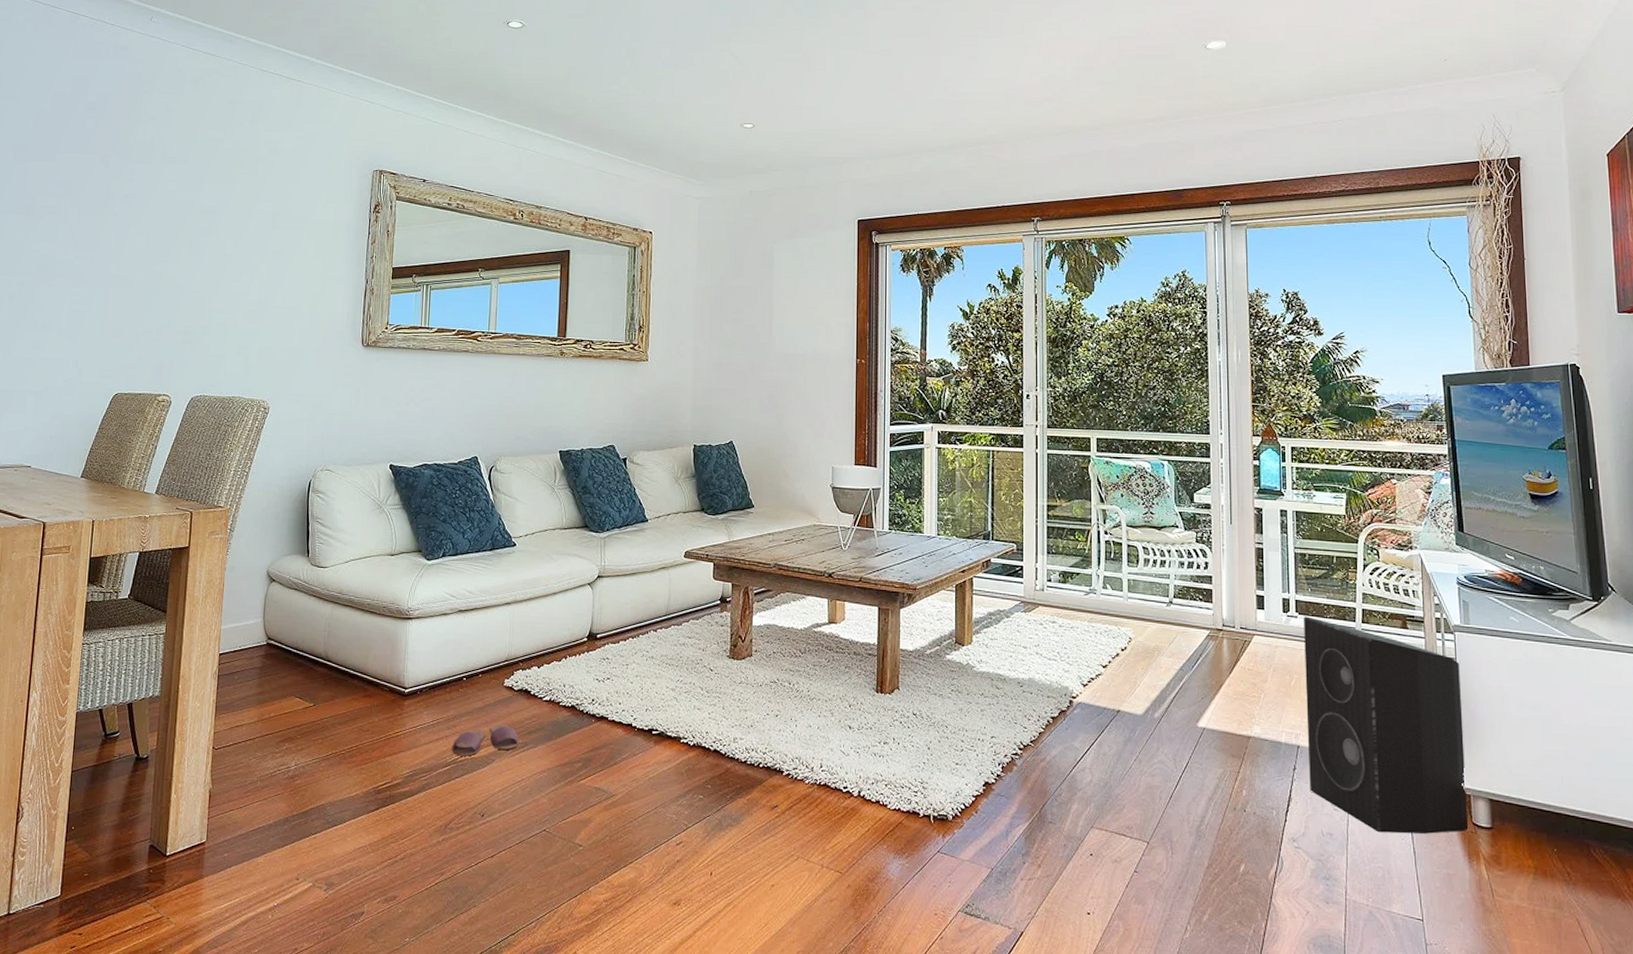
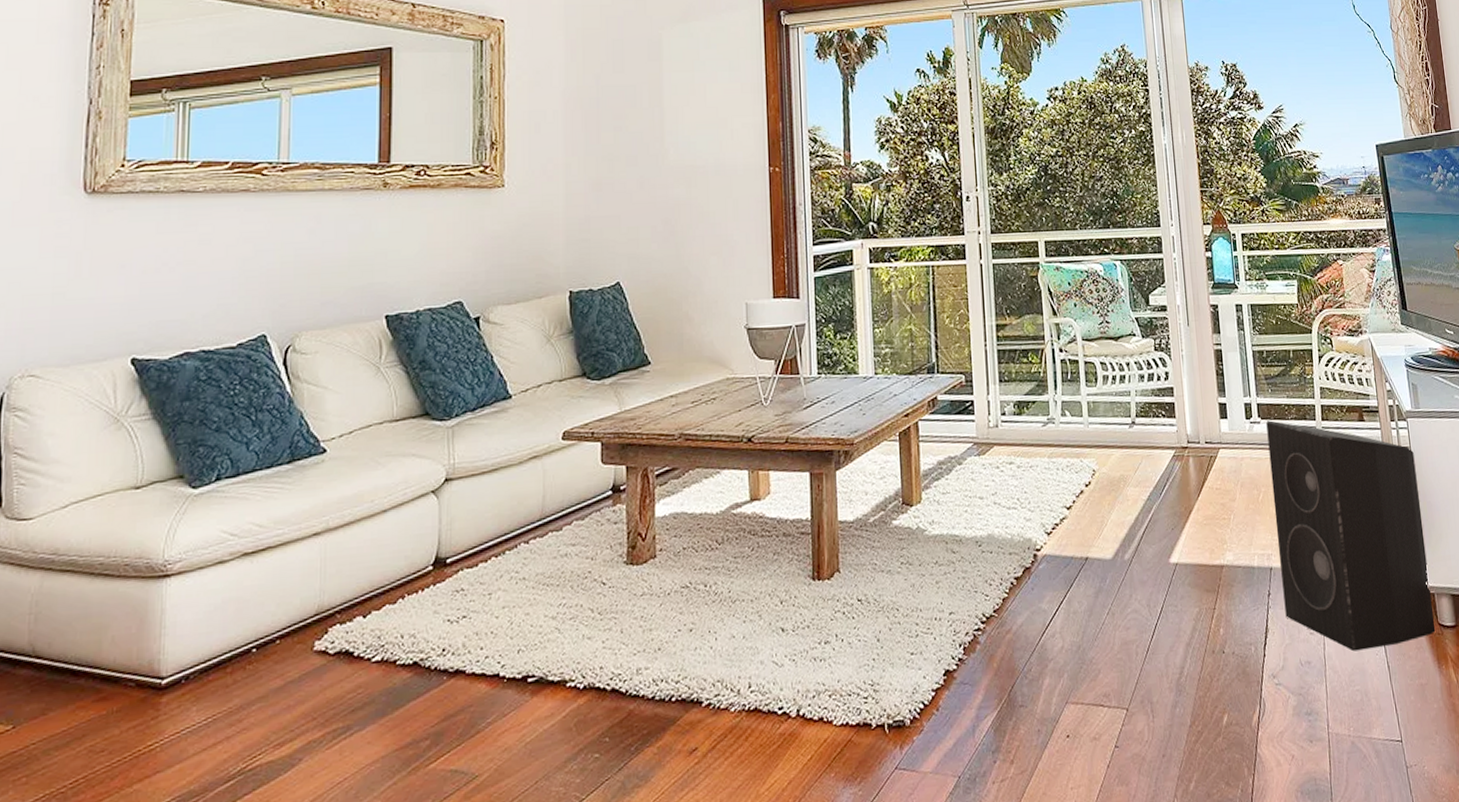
slippers: present [452,724,519,757] -> none [237,705,338,763]

